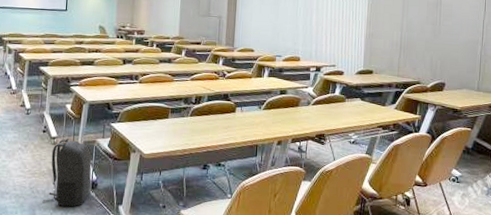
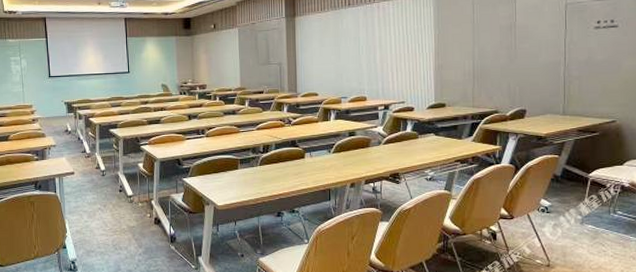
backpack: present [42,138,92,207] -> none [126,196,169,261]

